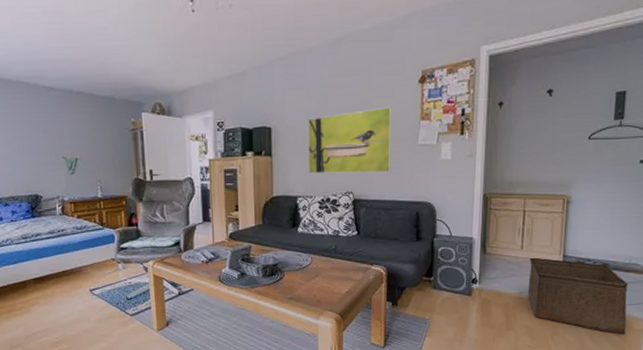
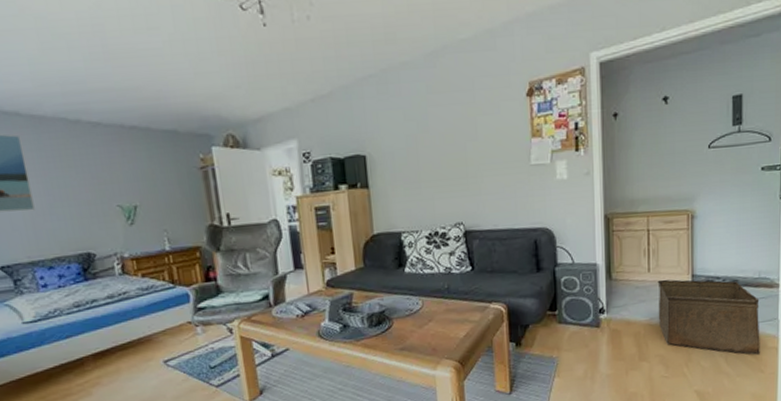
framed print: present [308,106,392,174] -> none [407,124,504,205]

